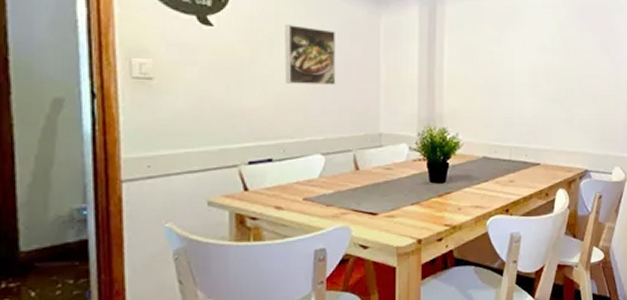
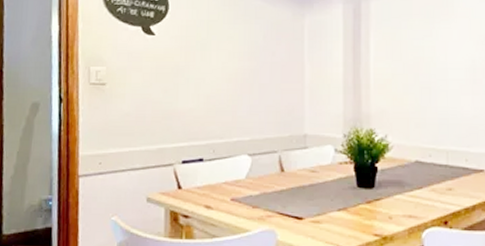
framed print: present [285,24,336,85] -> none [215,30,262,86]

